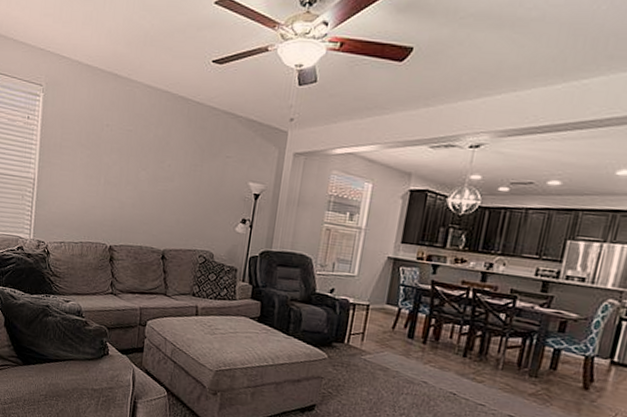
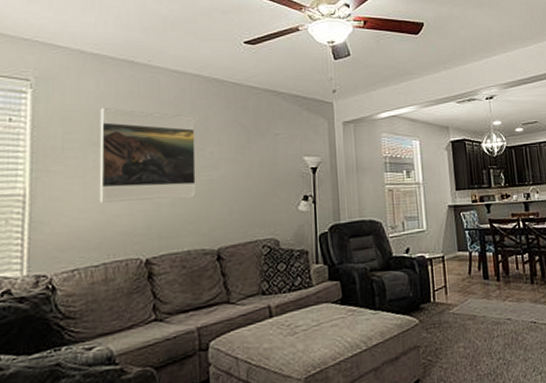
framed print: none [82,114,160,203] -> present [99,107,196,203]

